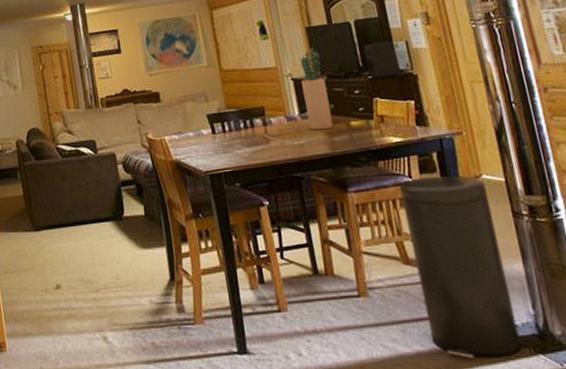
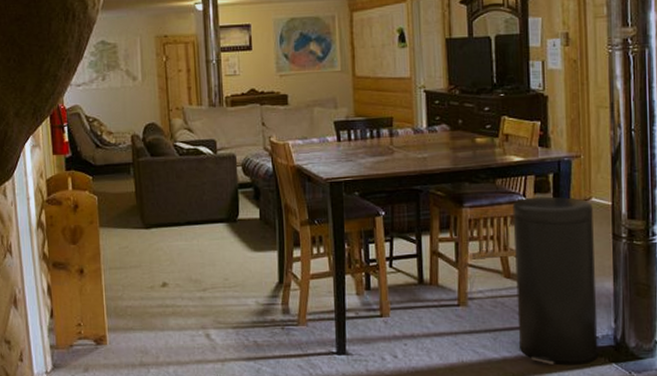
vase: present [300,46,334,131] -> none [434,59,459,145]
speaker: present [364,41,402,79] -> none [501,59,533,97]

